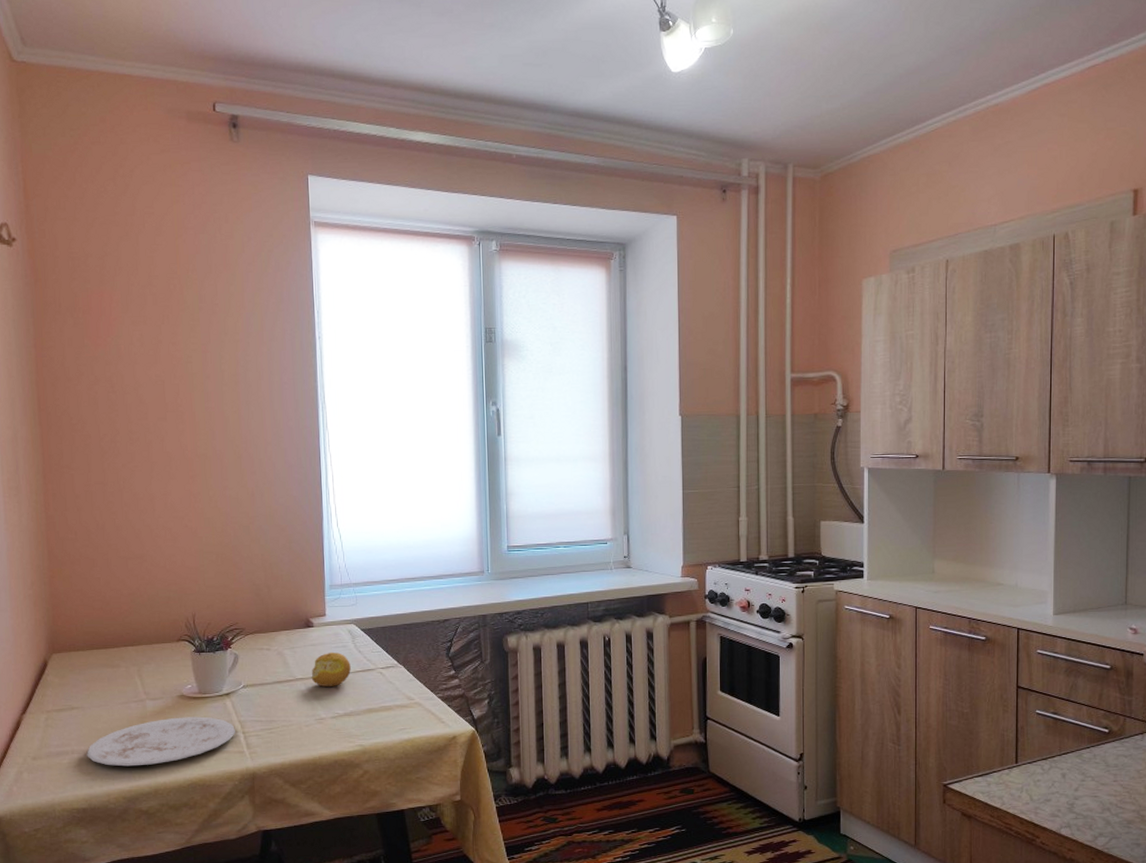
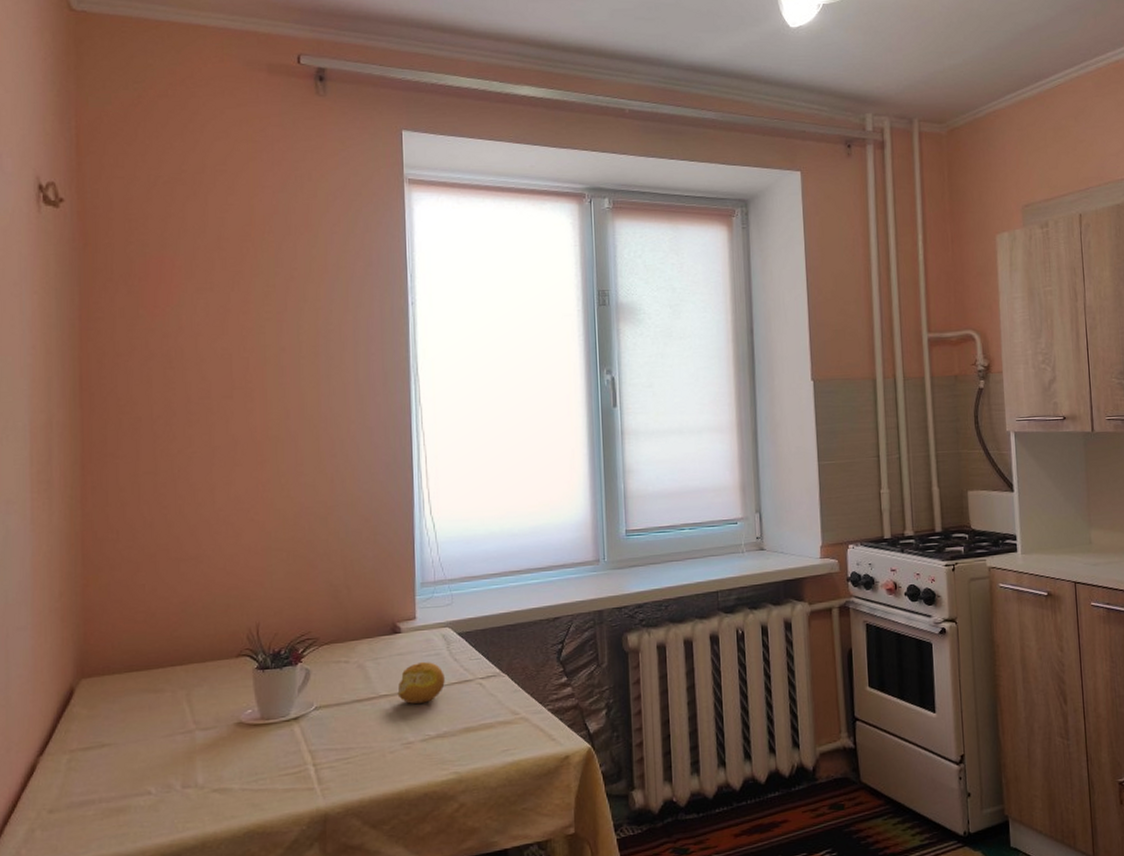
plate: present [87,716,235,767] -> none [118,747,304,816]

